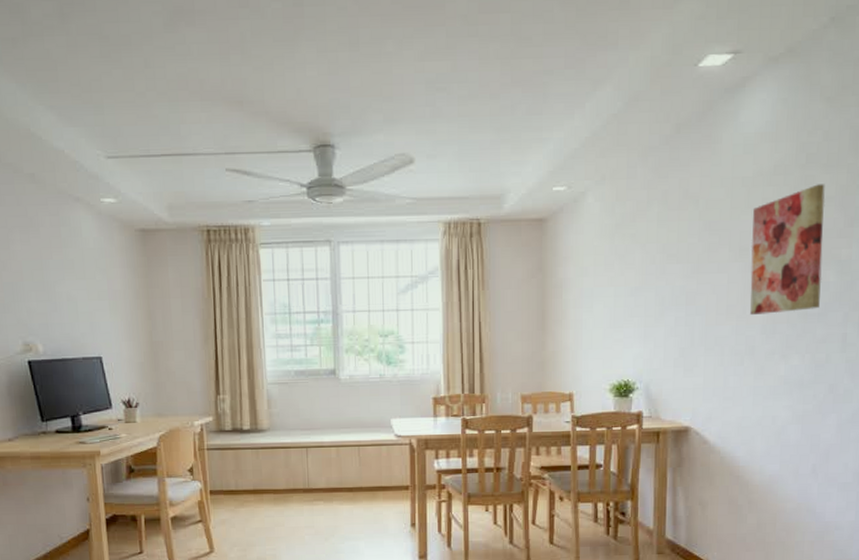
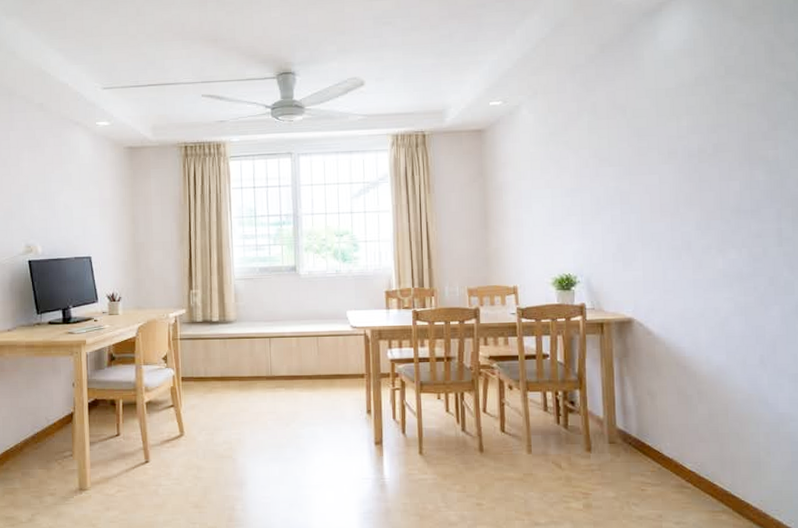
wall art: present [750,184,825,315] -> none [679,92,752,212]

